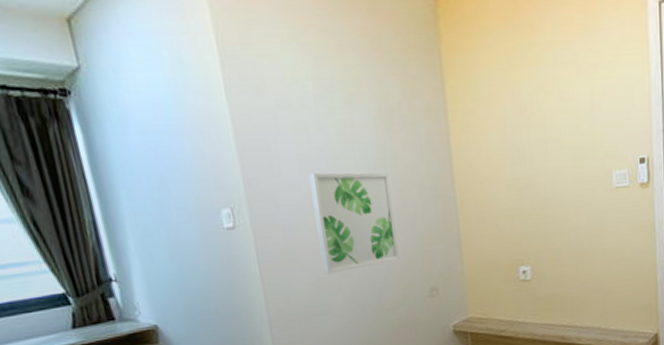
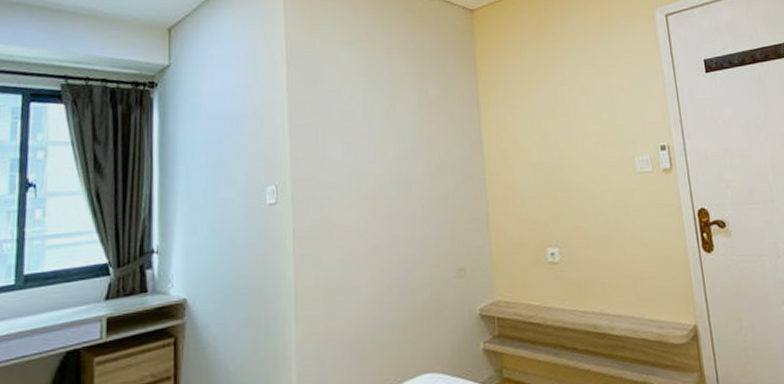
wall art: present [309,172,400,275] -> none [351,154,430,252]

